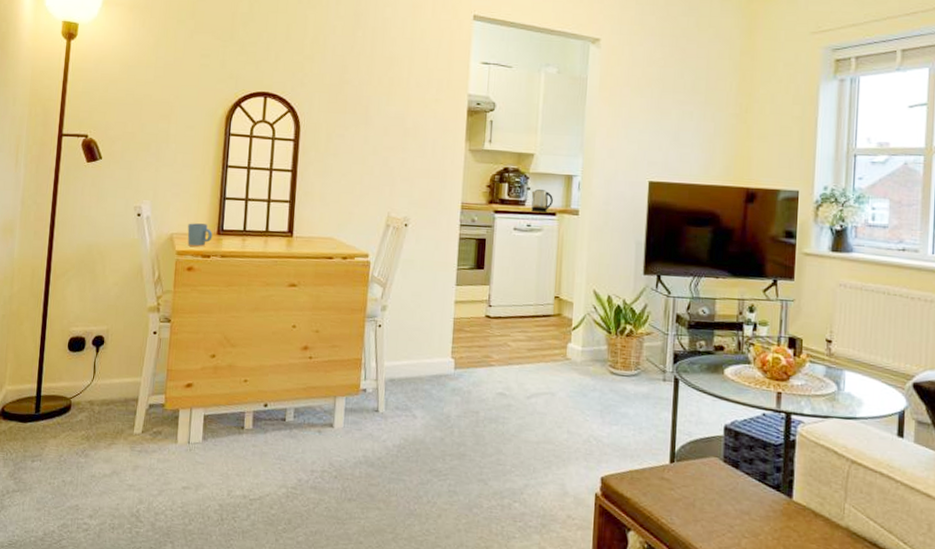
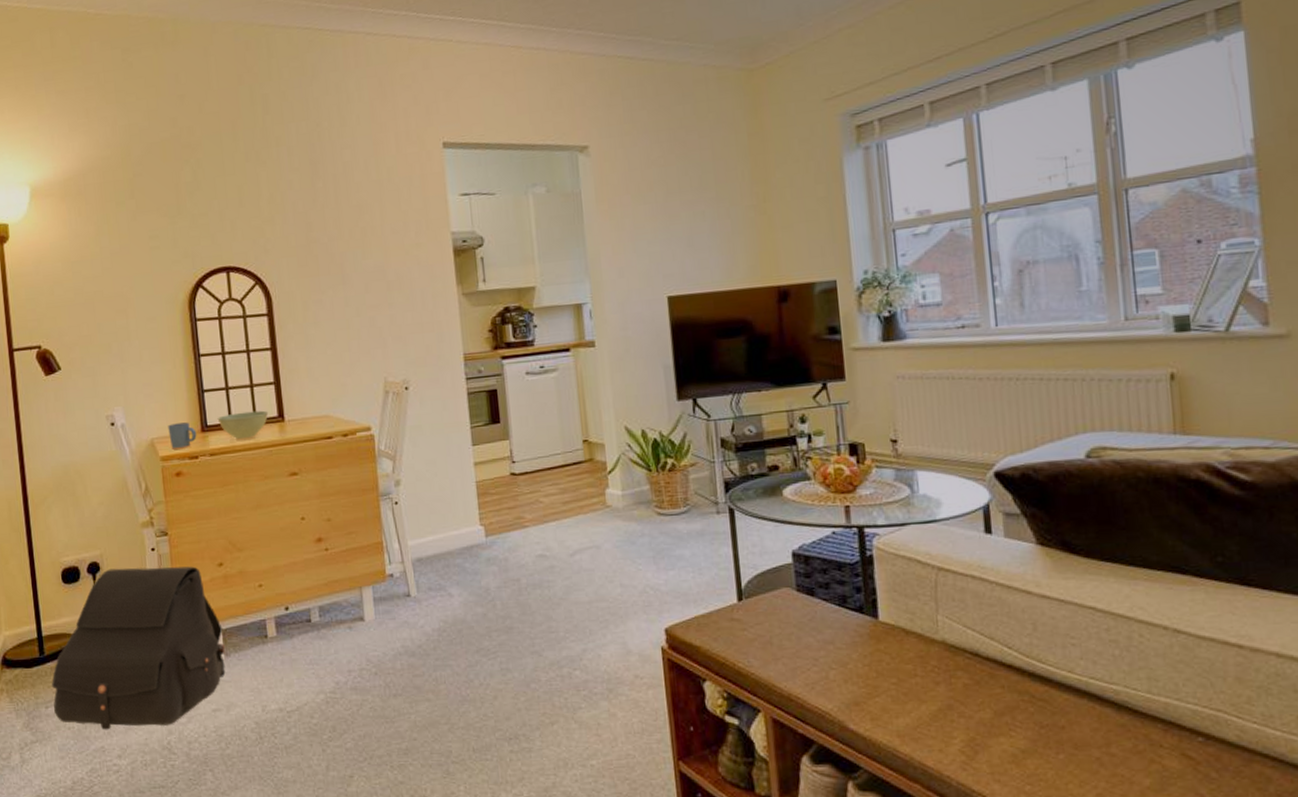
satchel: none [39,344,205,495] -> present [51,566,226,730]
bowl: none [233,222,280,249] -> present [217,410,269,441]
kettle: present [531,188,553,213] -> none [539,324,564,352]

